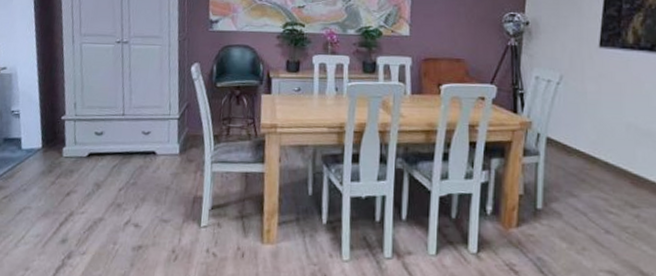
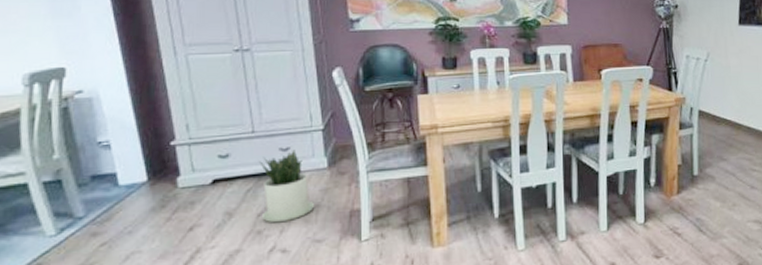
planter: none [123,134,166,199] -> present [258,149,315,223]

